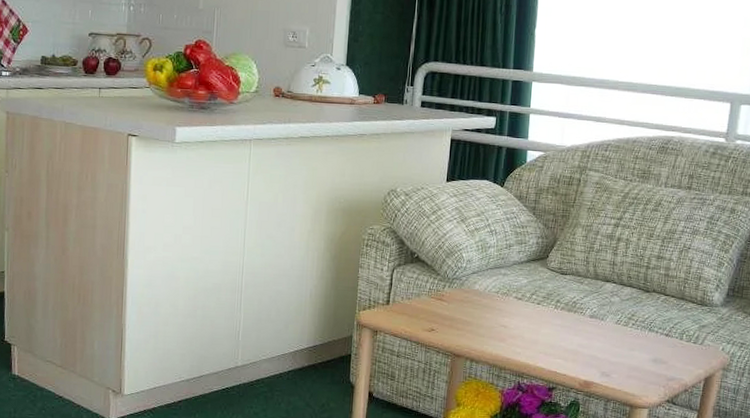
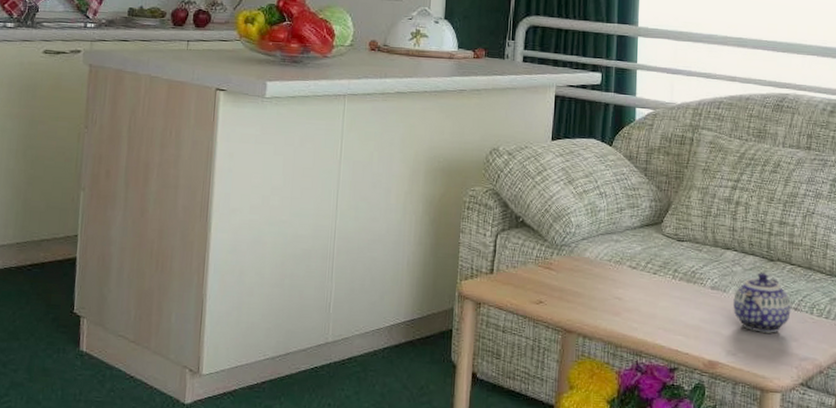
teapot: none [609,302,663,357] -> present [733,272,791,333]

